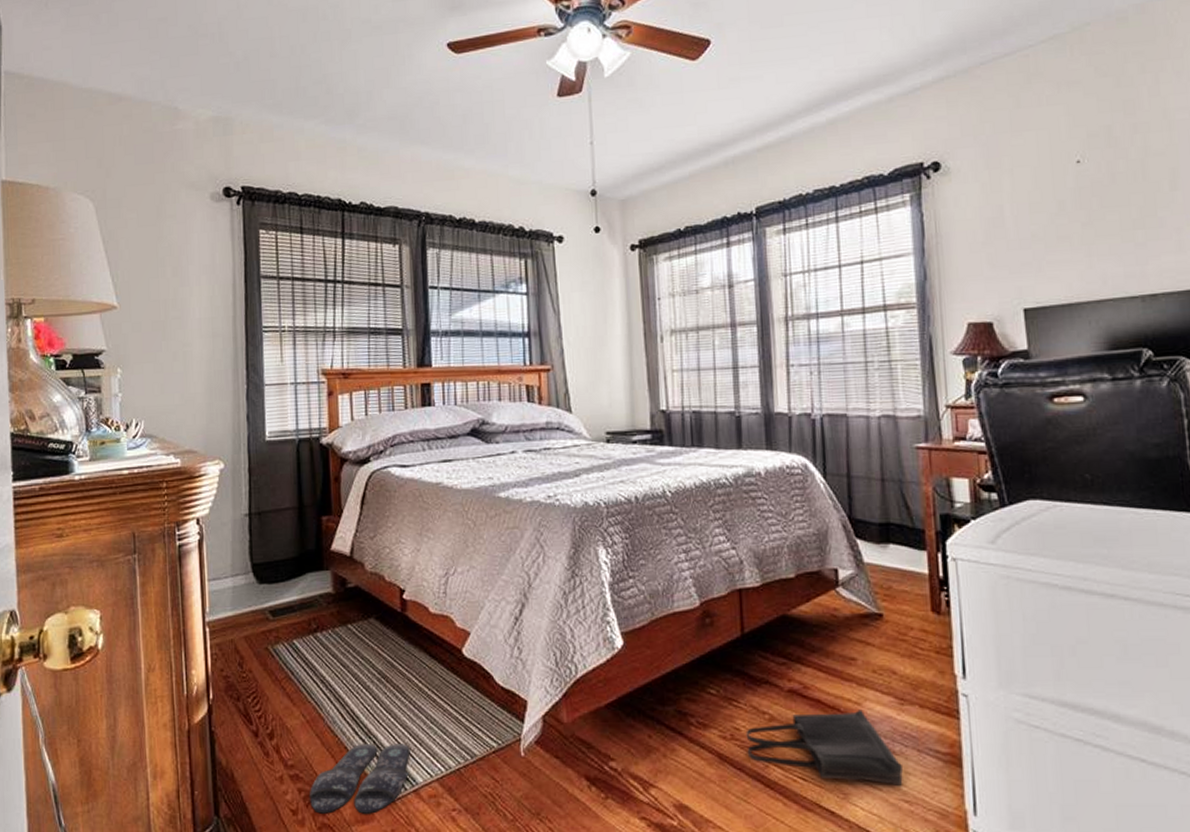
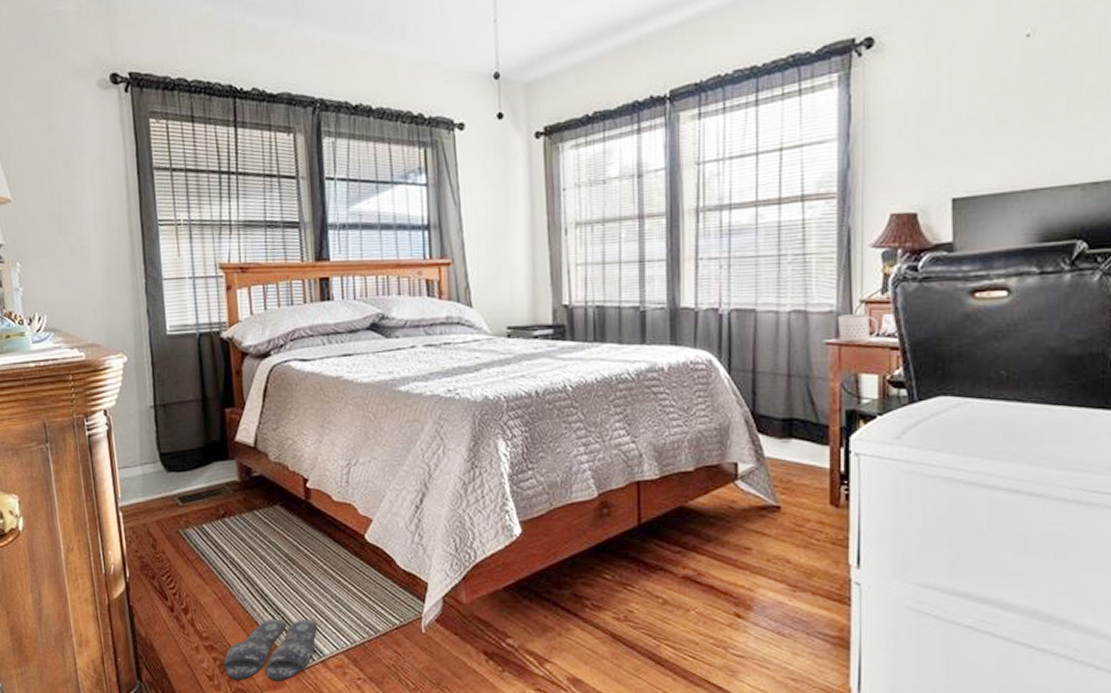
tote bag: present [746,710,904,786] -> none [639,595,792,665]
mug: none [925,419,966,449] -> present [837,314,879,345]

